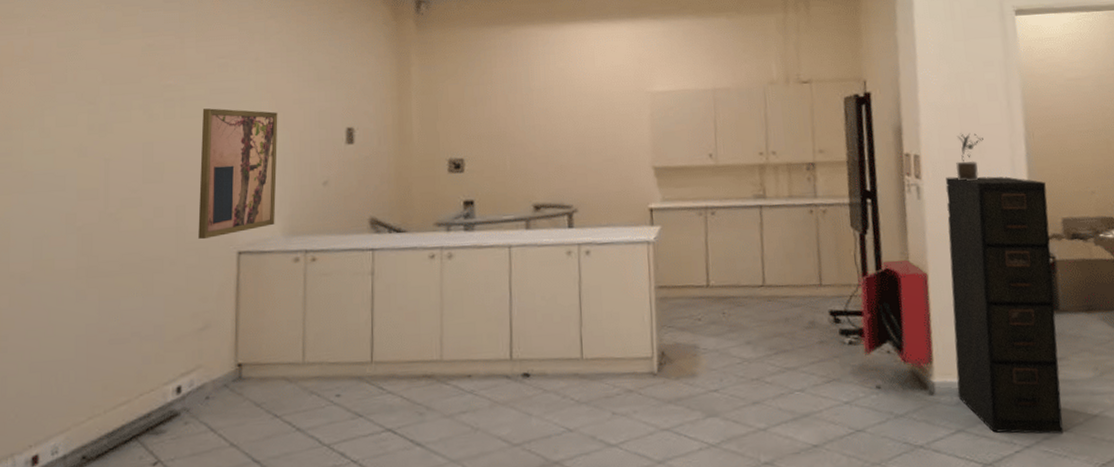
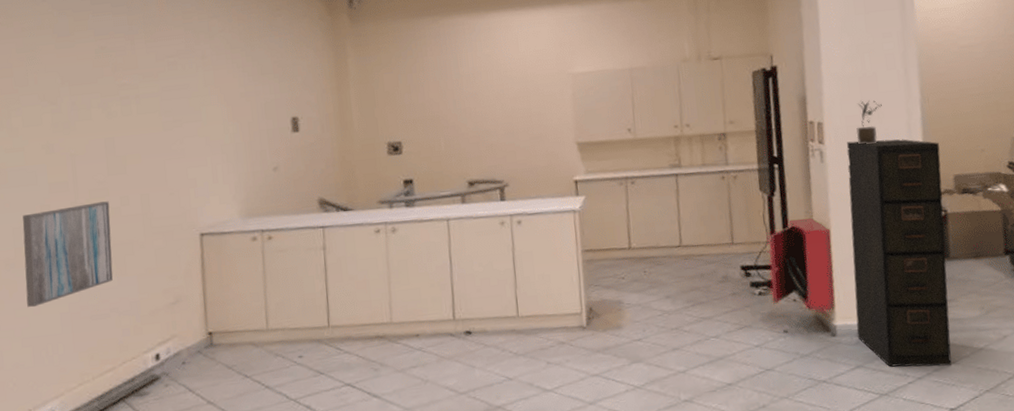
wall art: none [40,212,141,328] -> present [22,201,113,308]
wall art: present [198,108,278,240] -> none [156,104,232,224]

